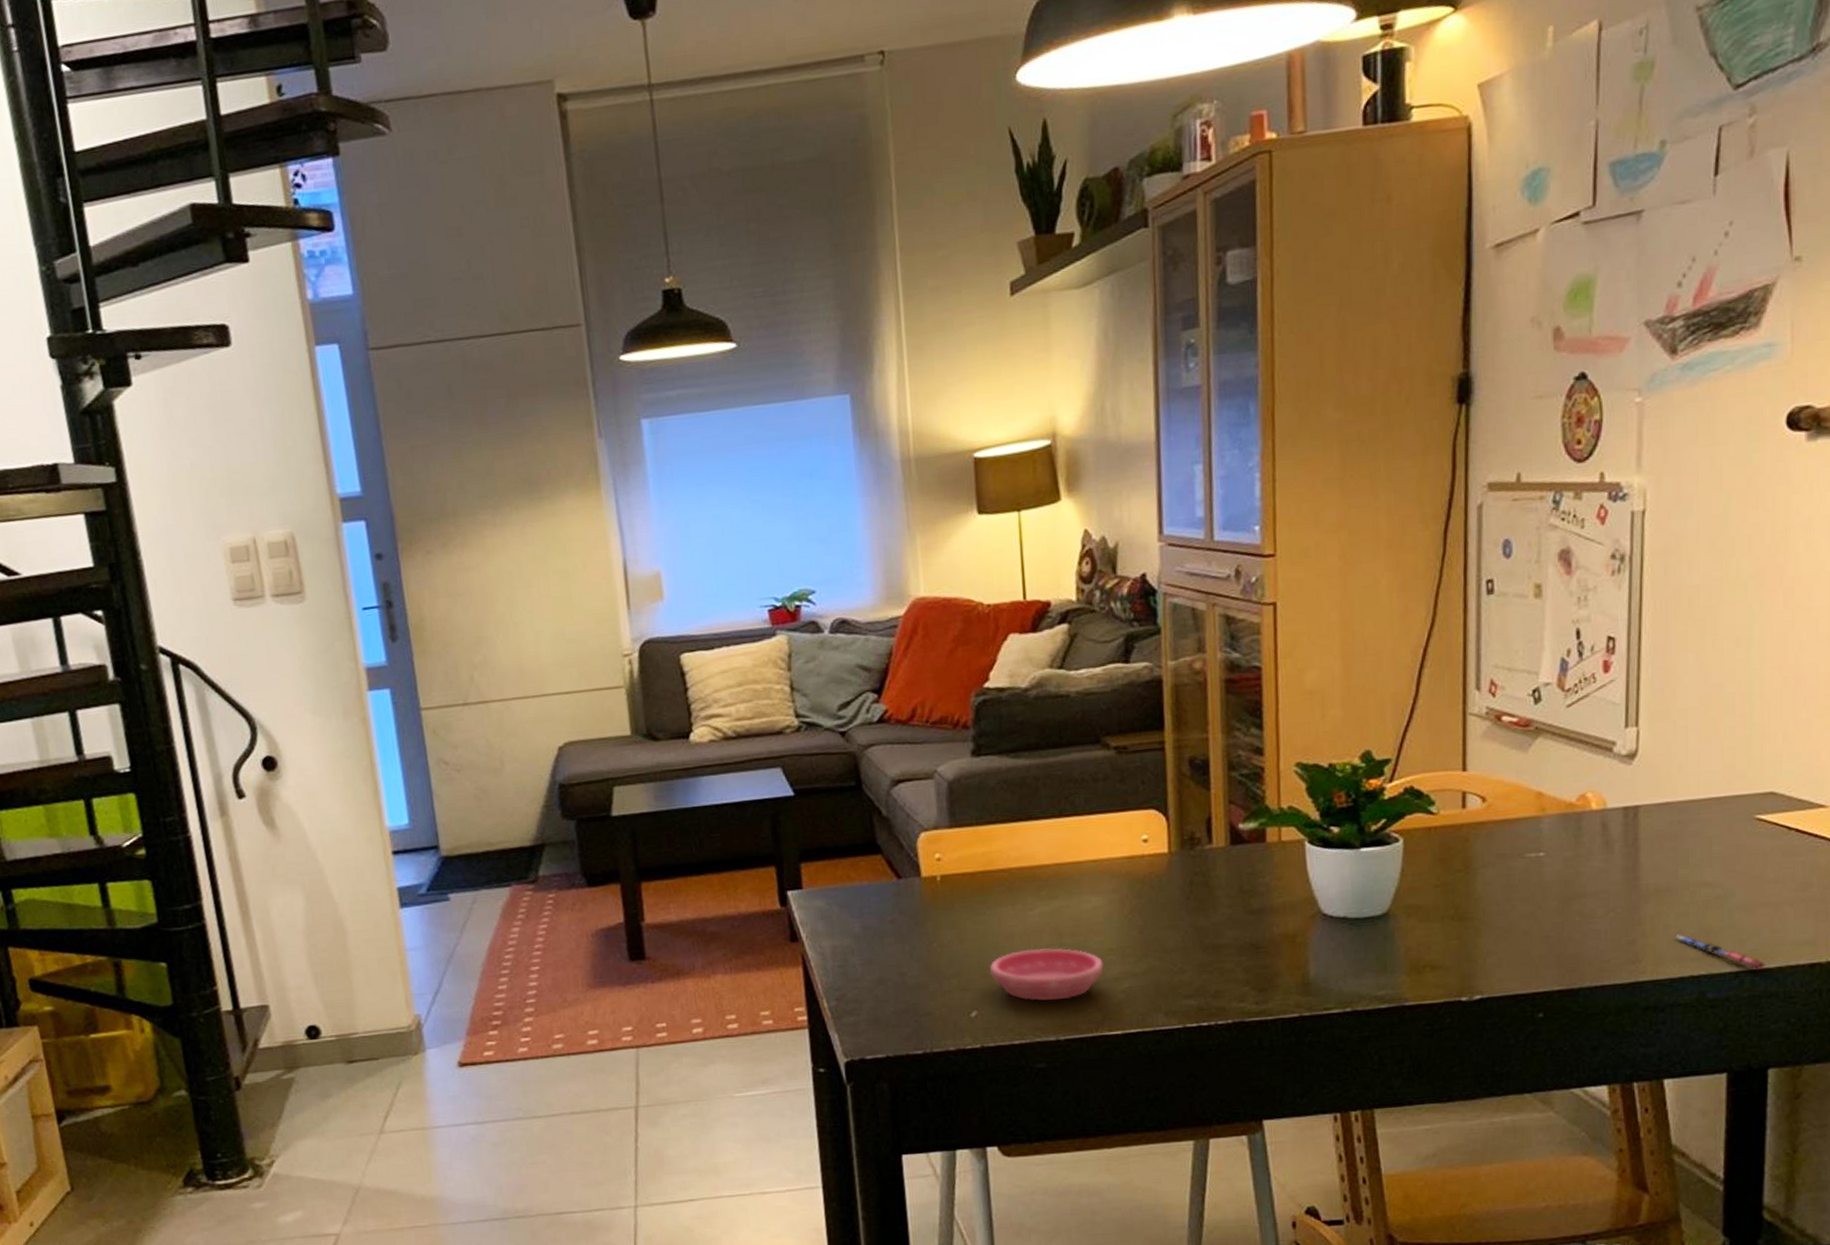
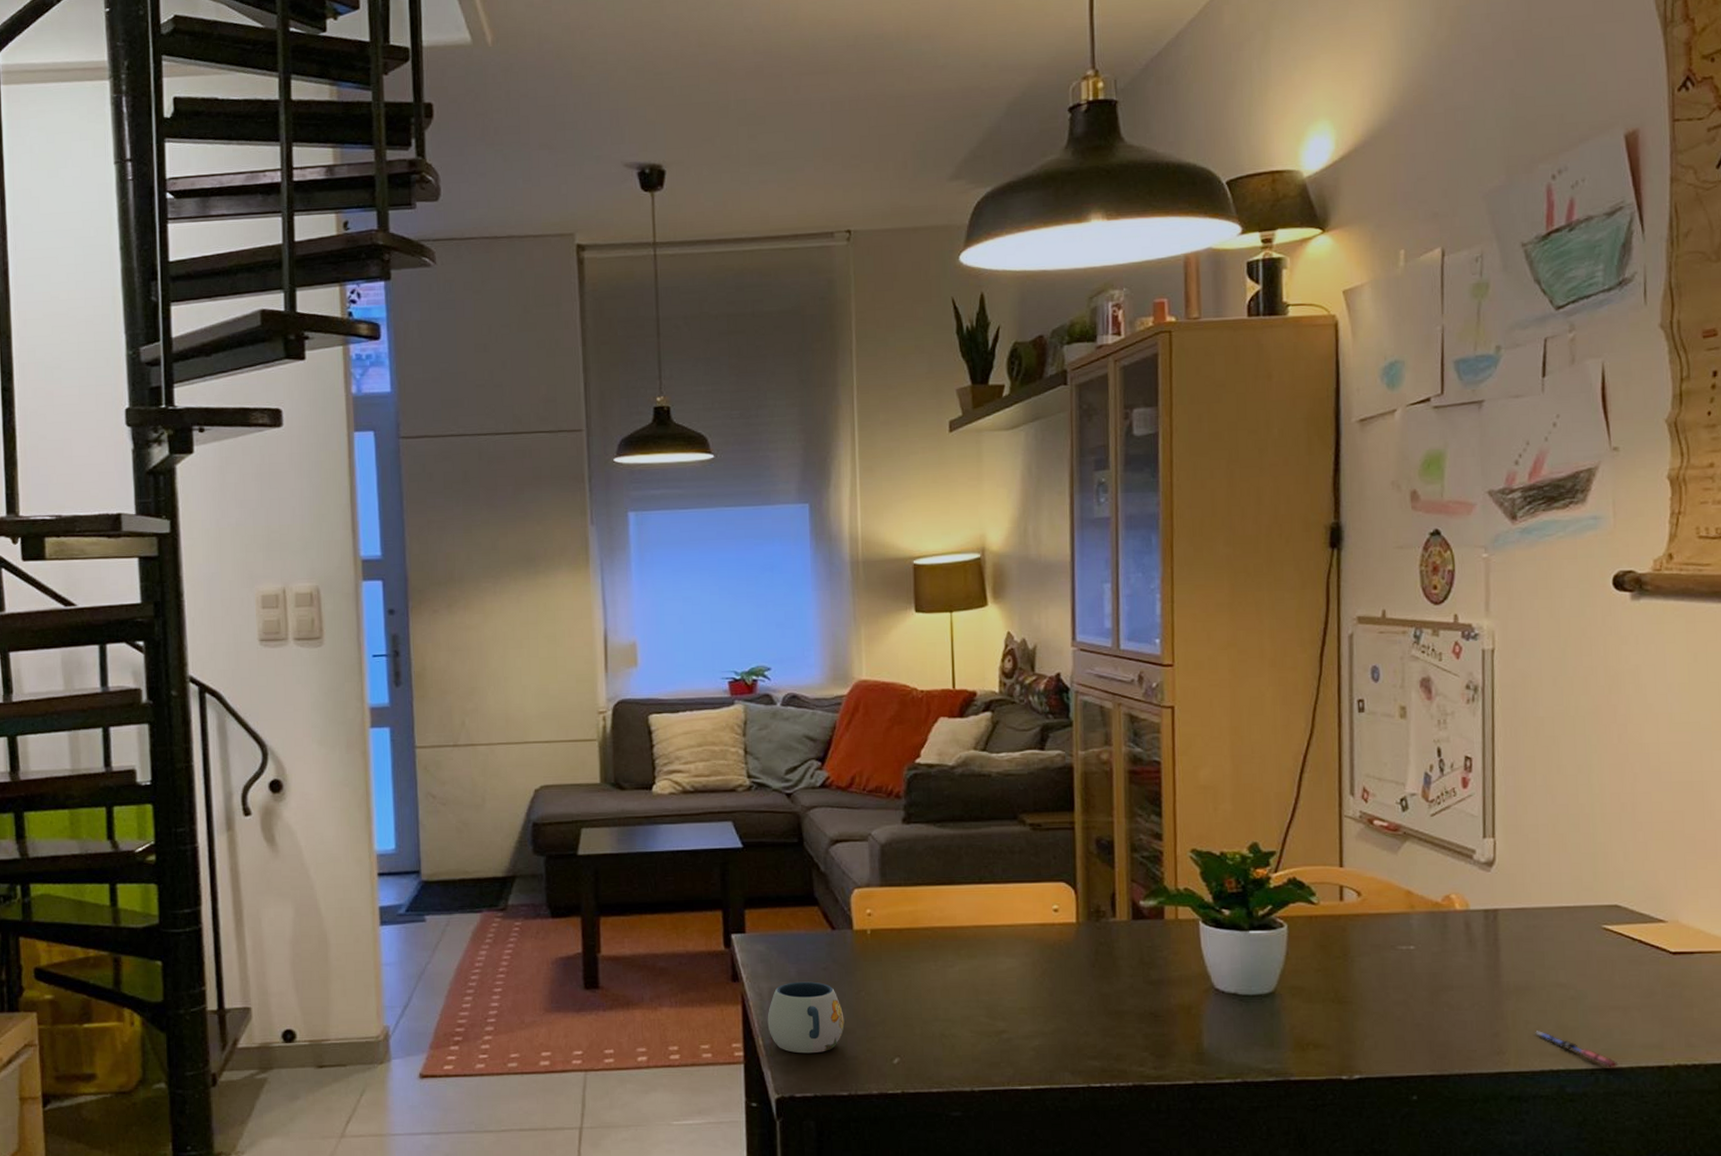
mug: none [831,936,916,1014] -> present [767,981,845,1054]
saucer: present [989,948,1104,1001] -> none [912,1003,1016,1052]

